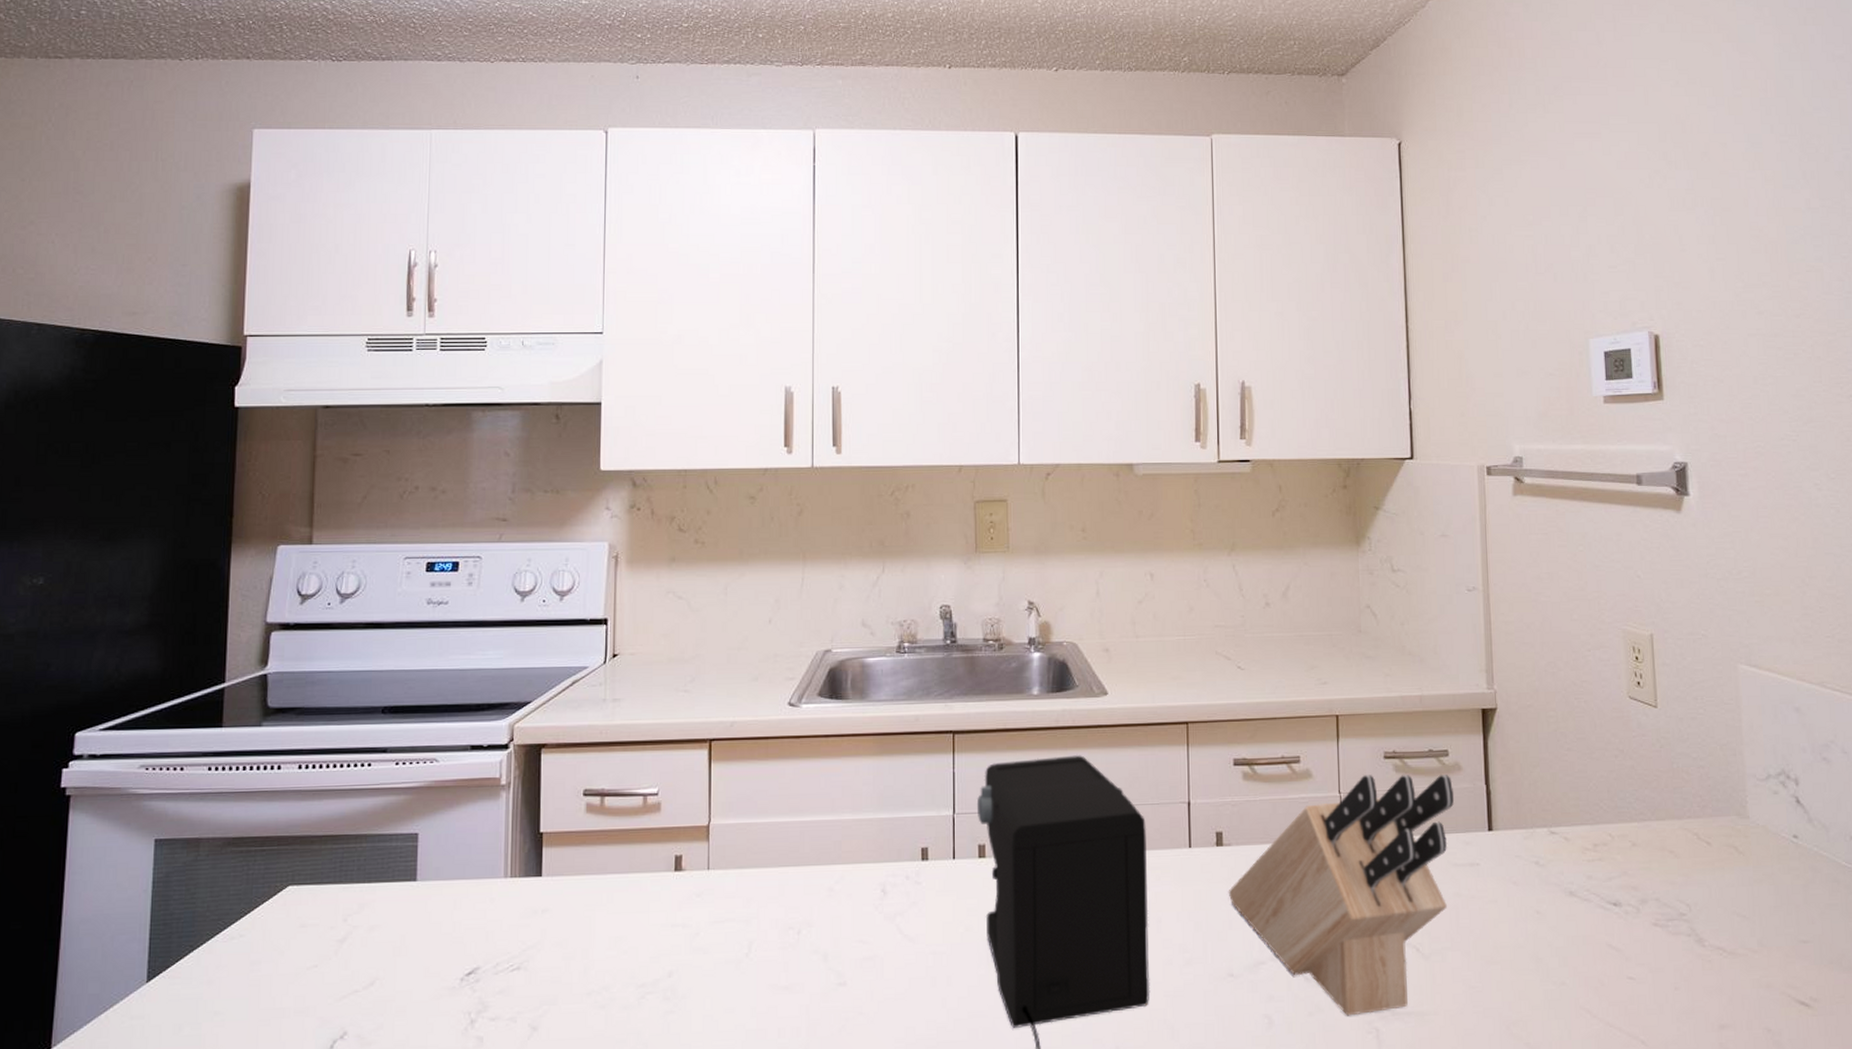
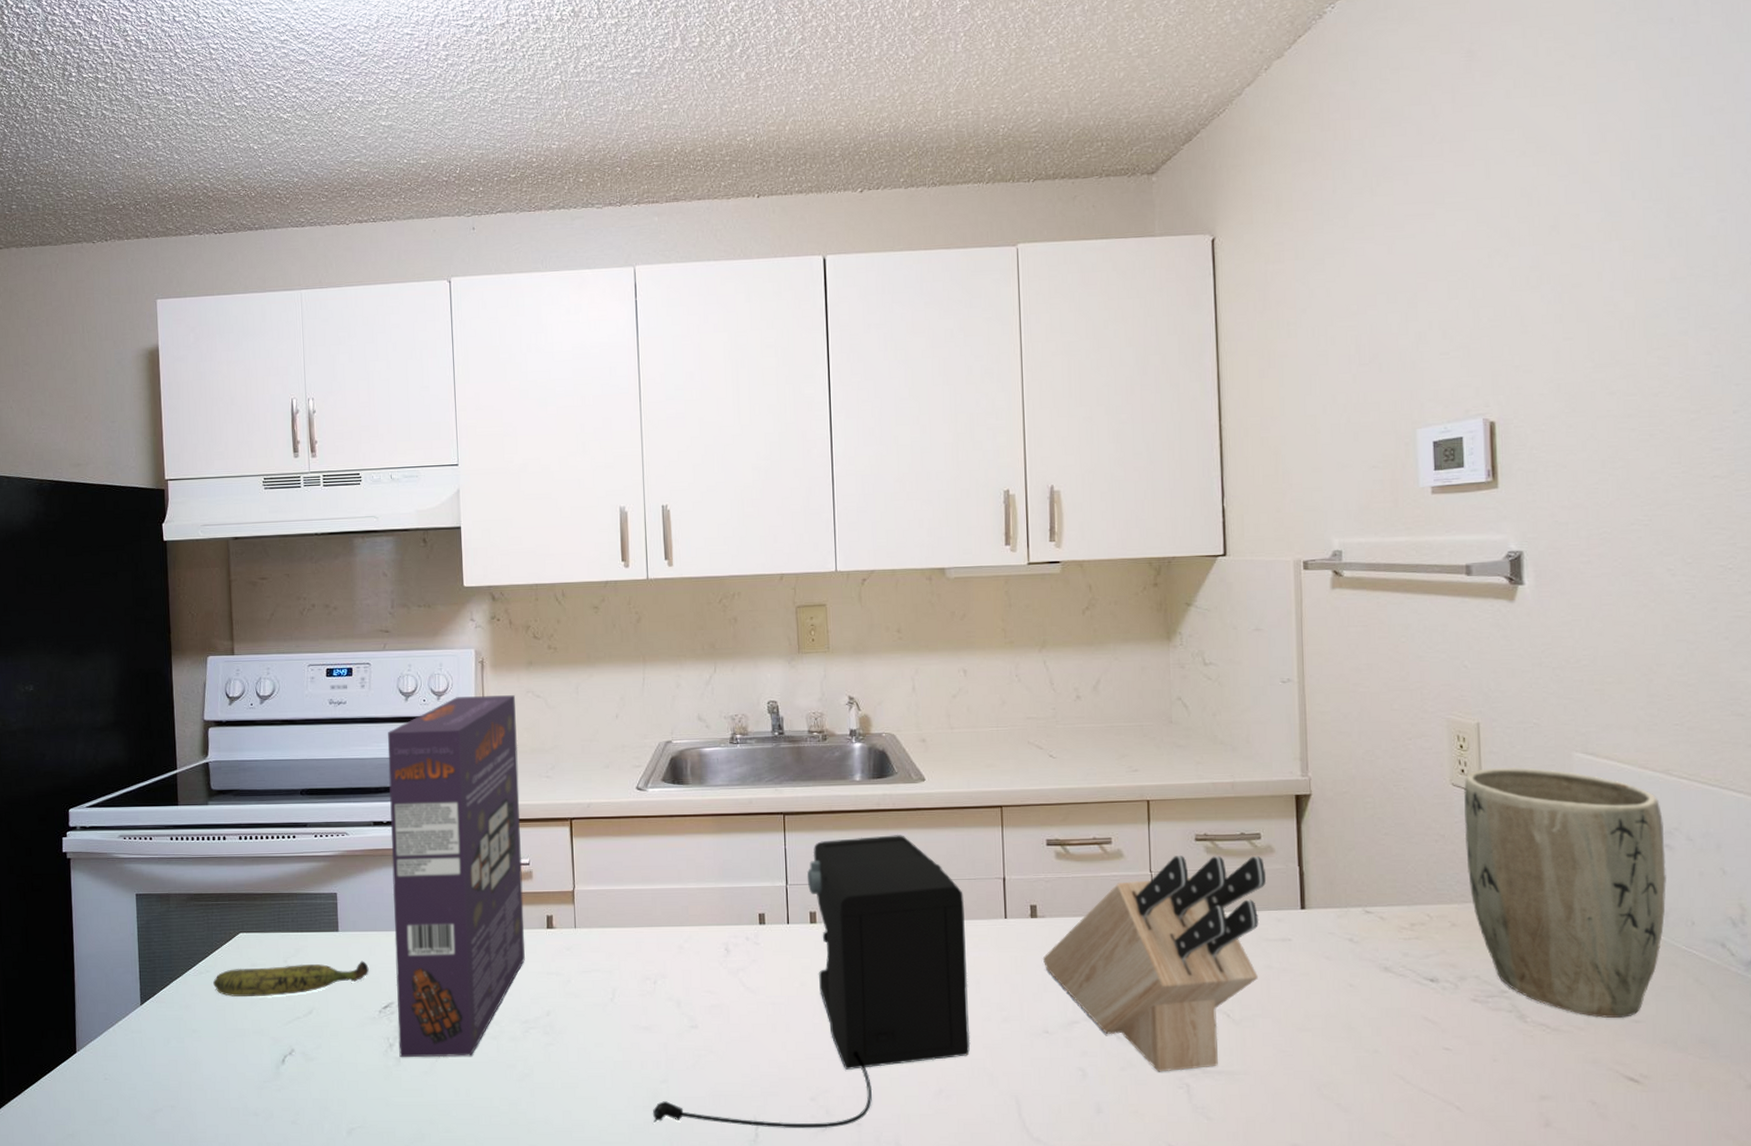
banana: none [248,916,452,967] -> present [213,960,369,997]
cereal box: none [482,596,653,1037] -> present [387,695,525,1058]
plant pot: none [1640,680,1826,939] -> present [1464,768,1666,1018]

